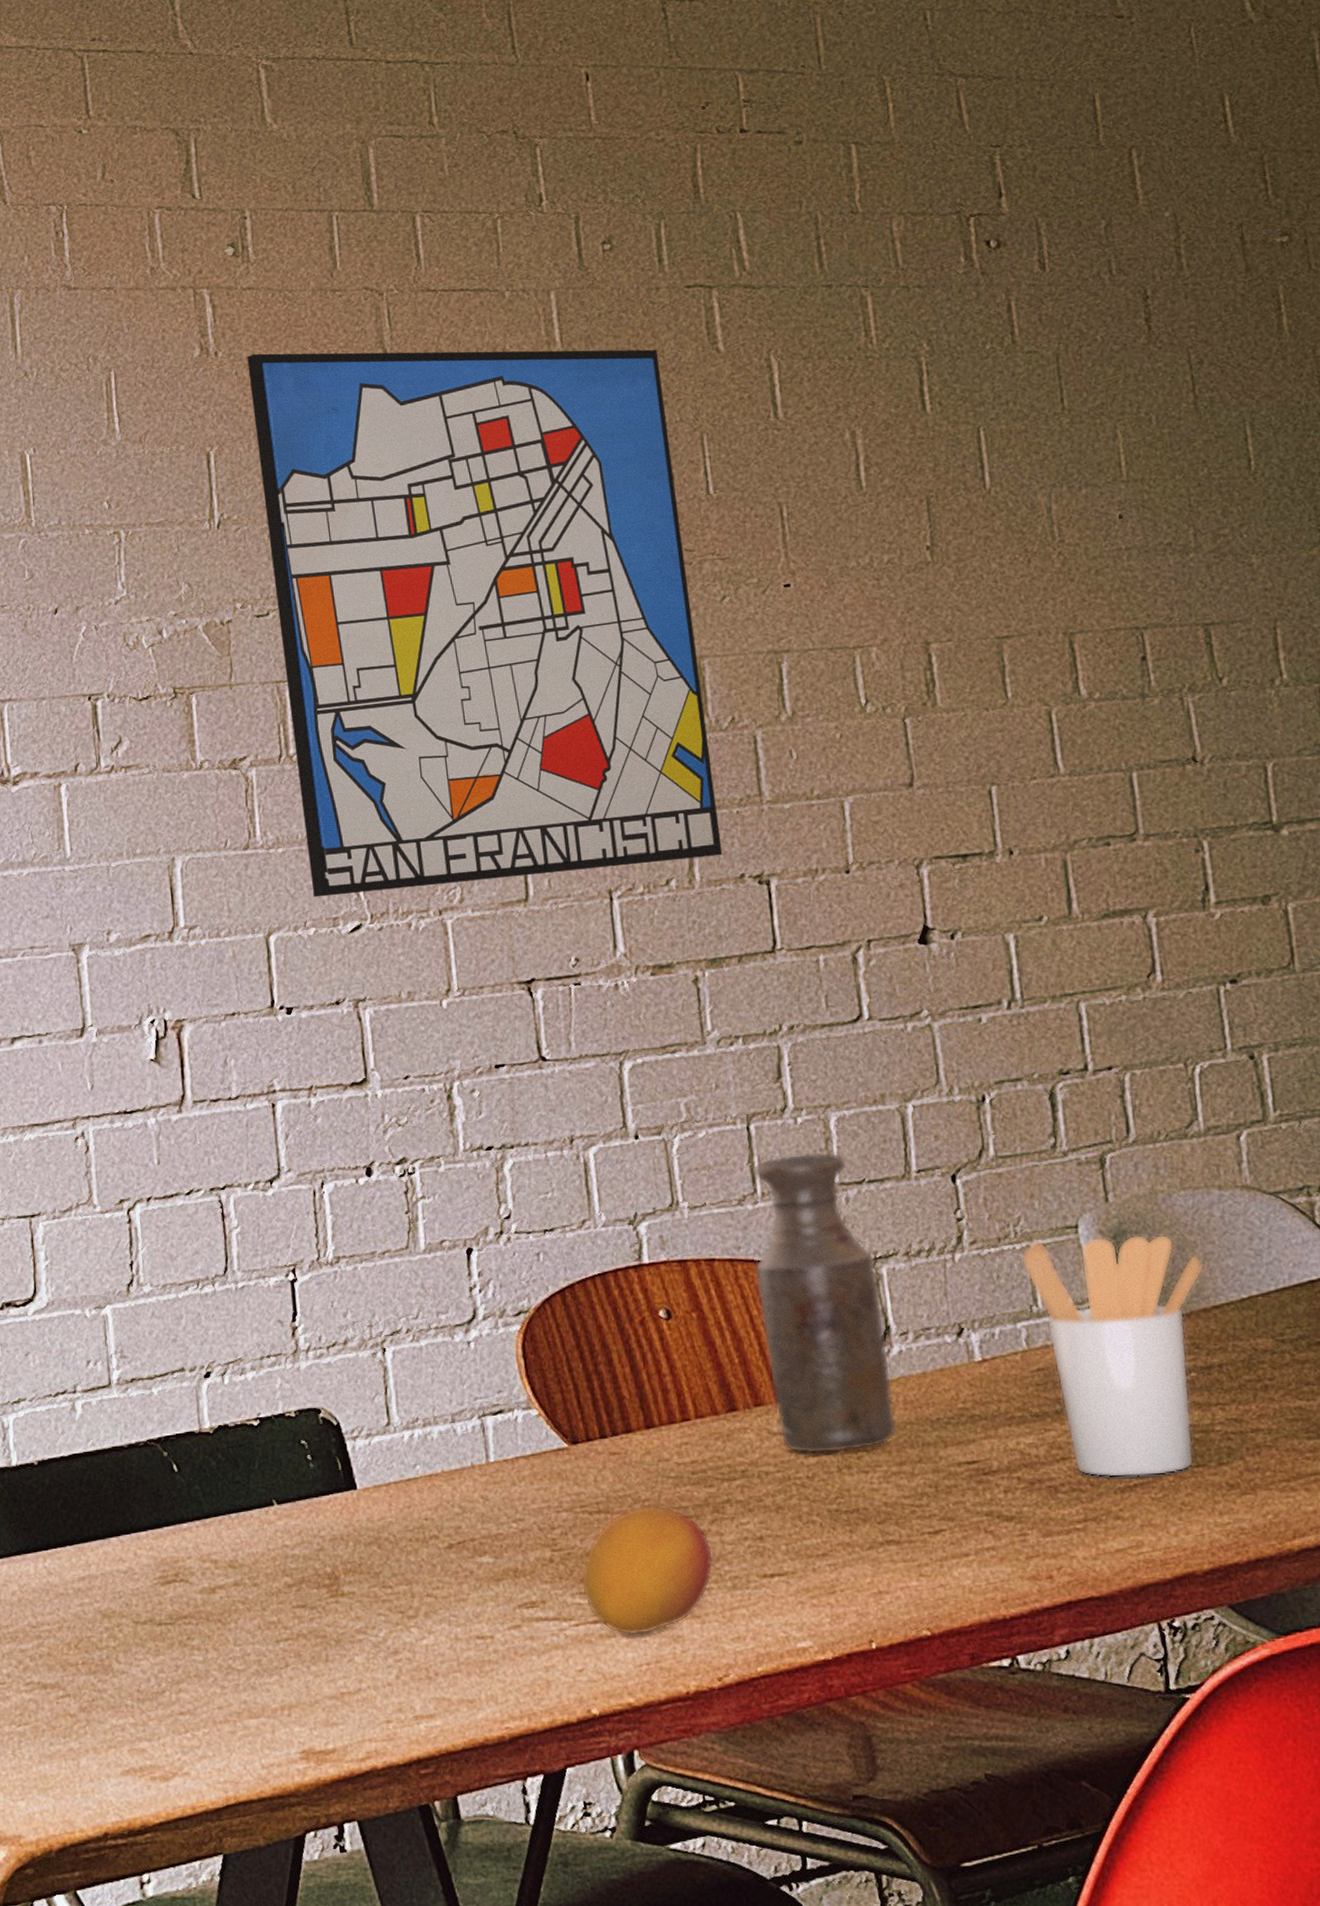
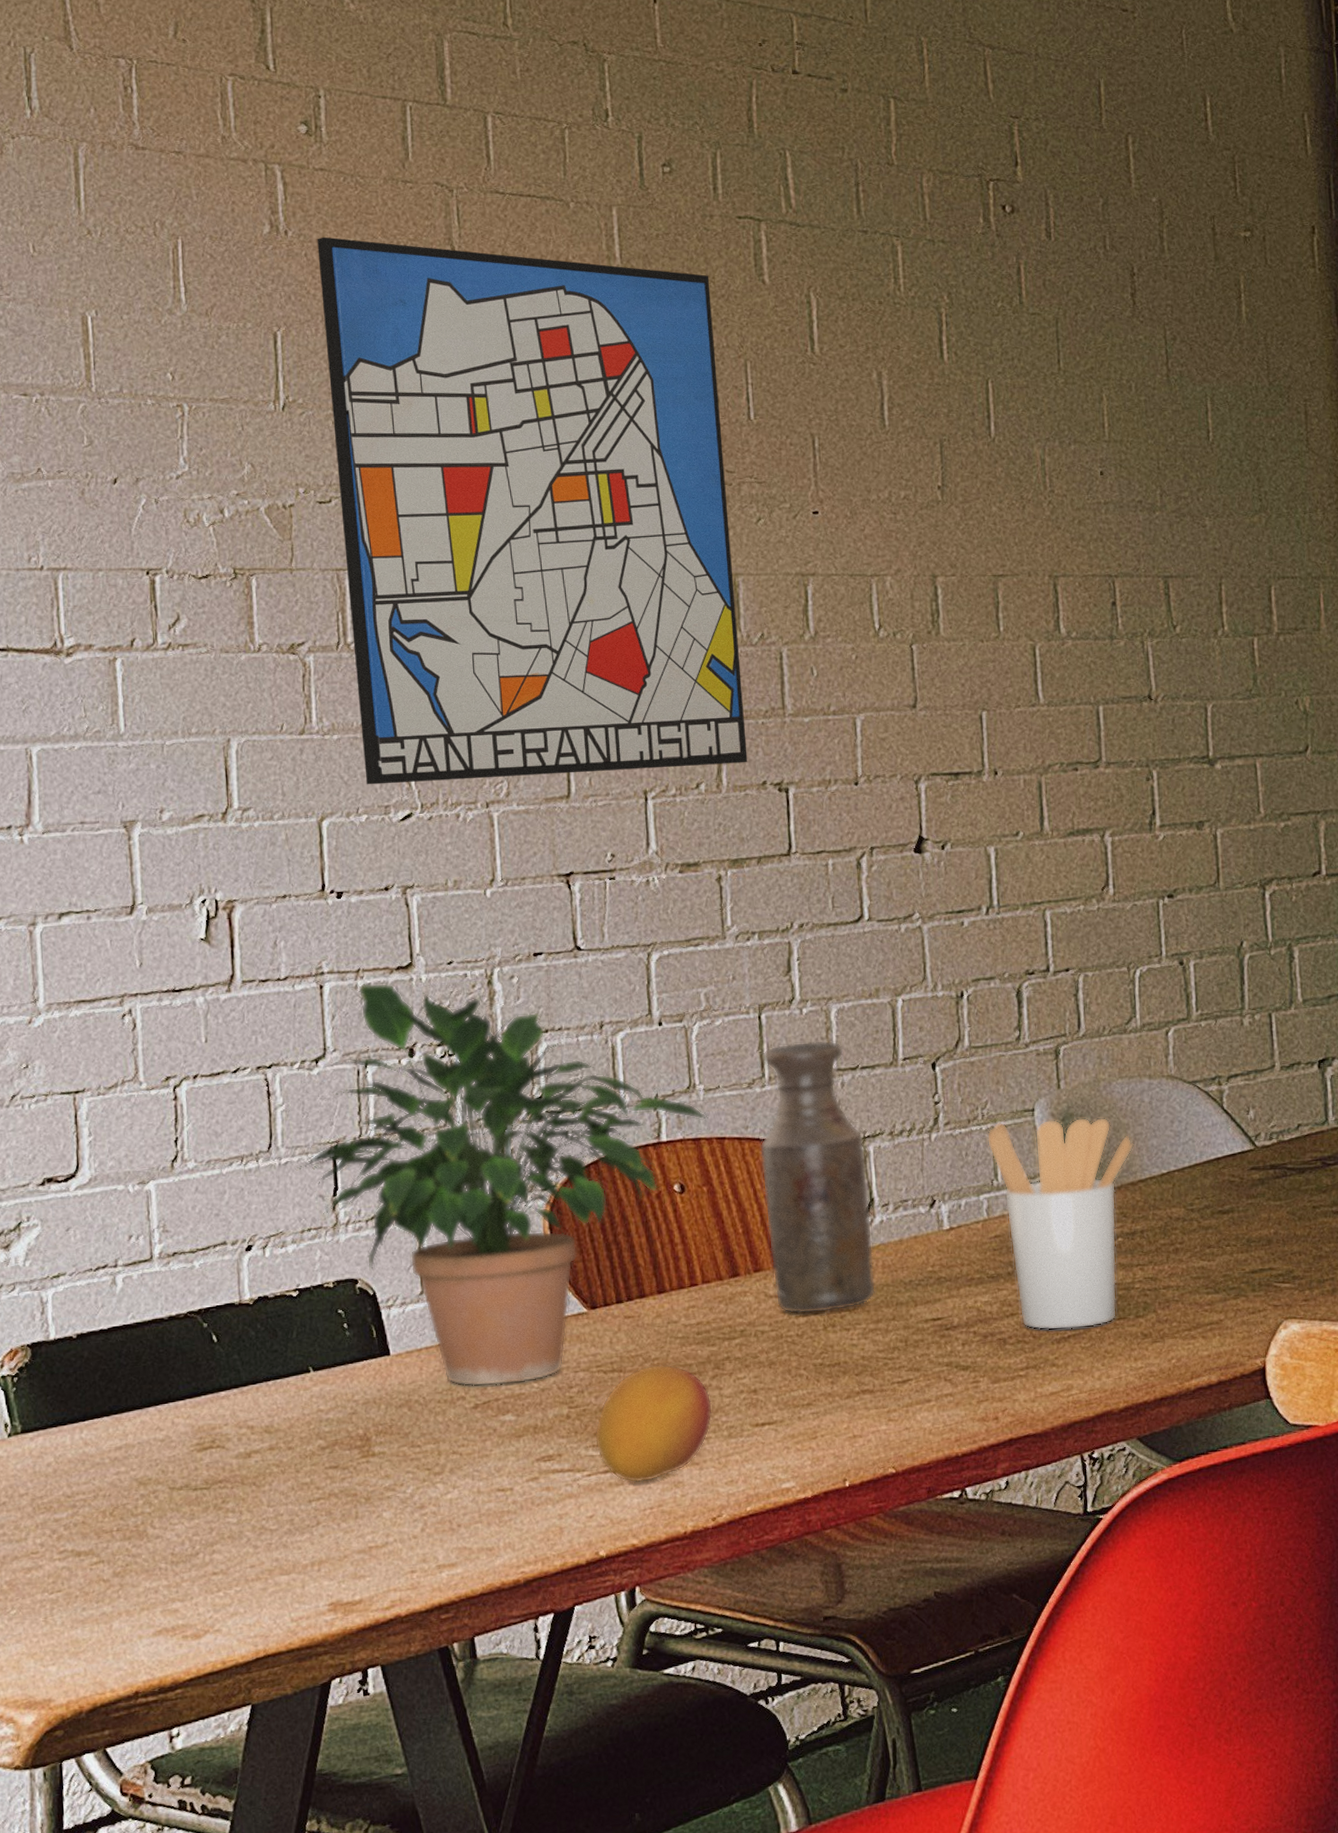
potted plant: none [252,1100,695,1525] -> present [295,983,708,1387]

